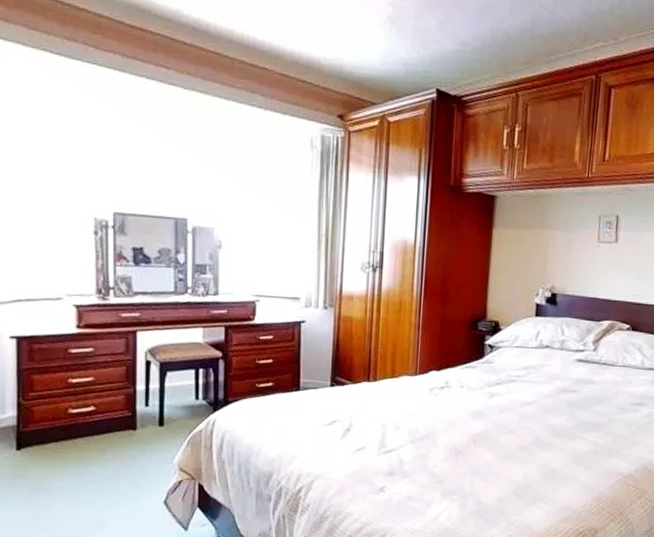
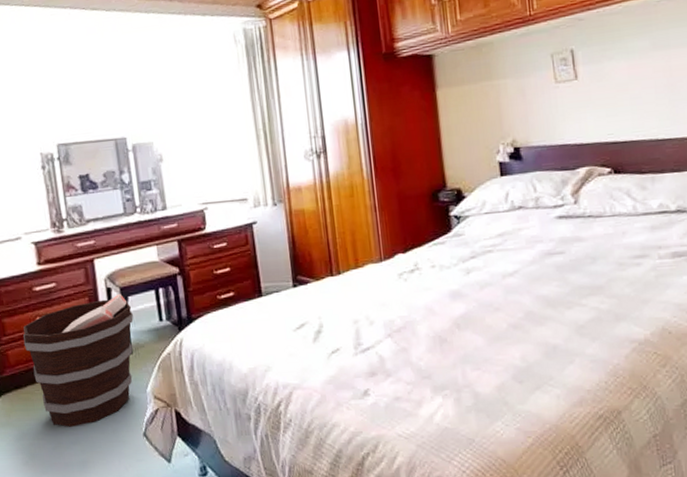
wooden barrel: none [51,367,169,487] -> present [23,293,134,427]

